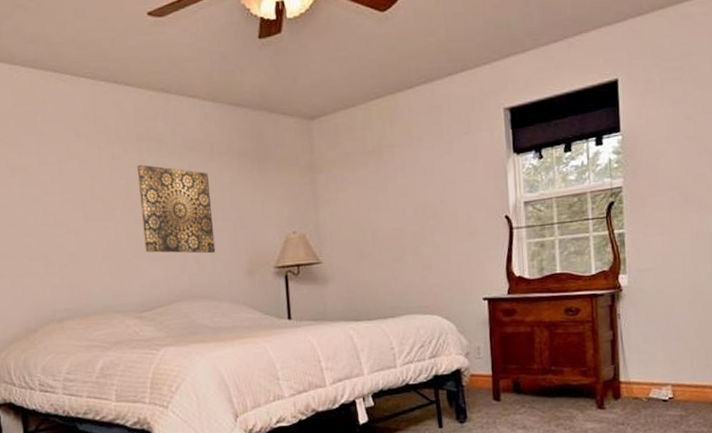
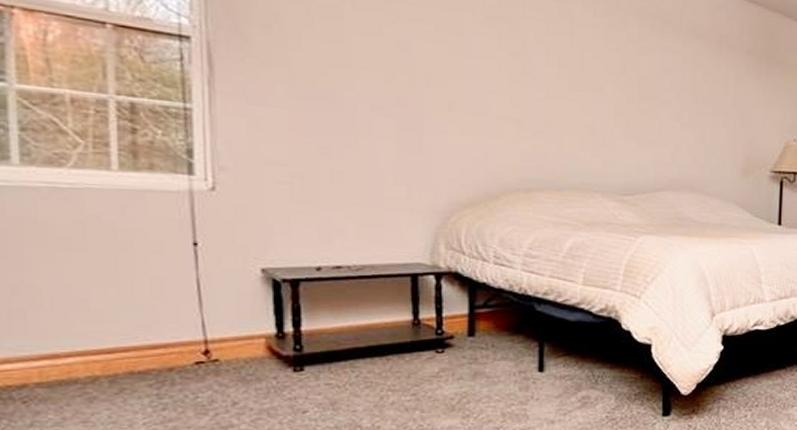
wall art: present [136,164,216,254] -> none [635,41,713,147]

